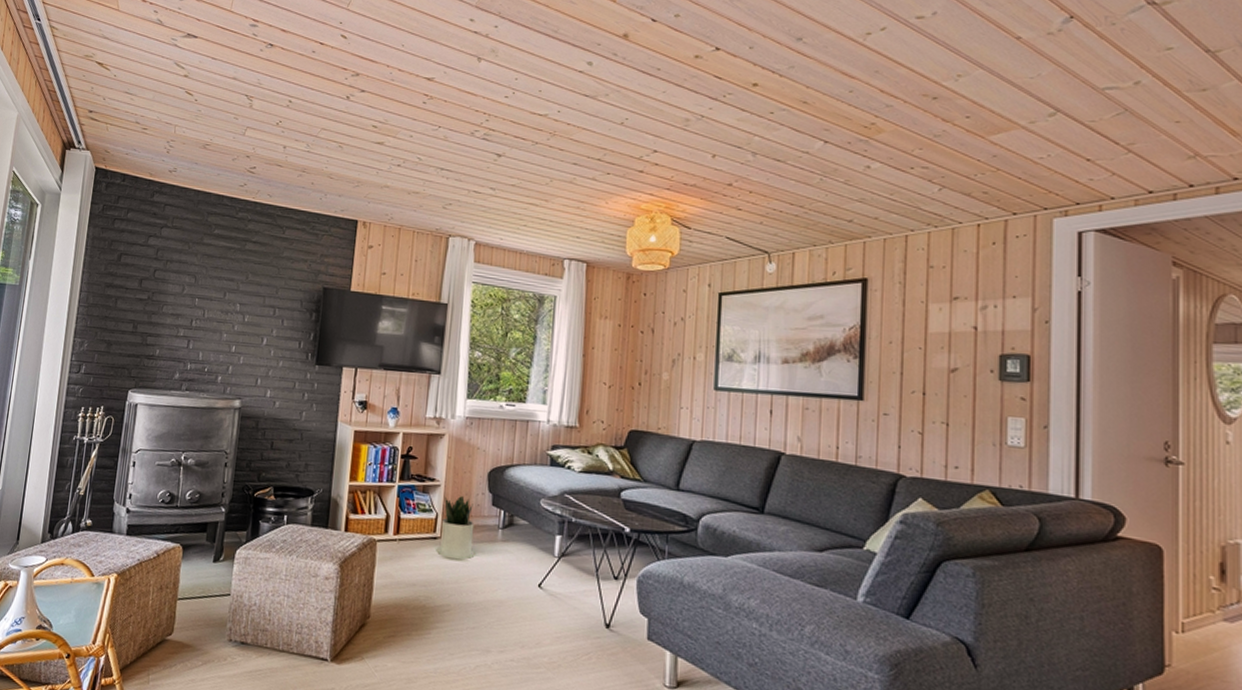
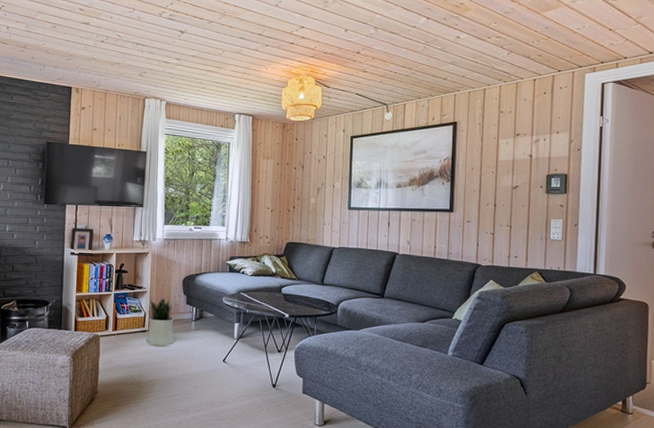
picture frame: none [344,396,376,435] -> present [70,227,94,257]

